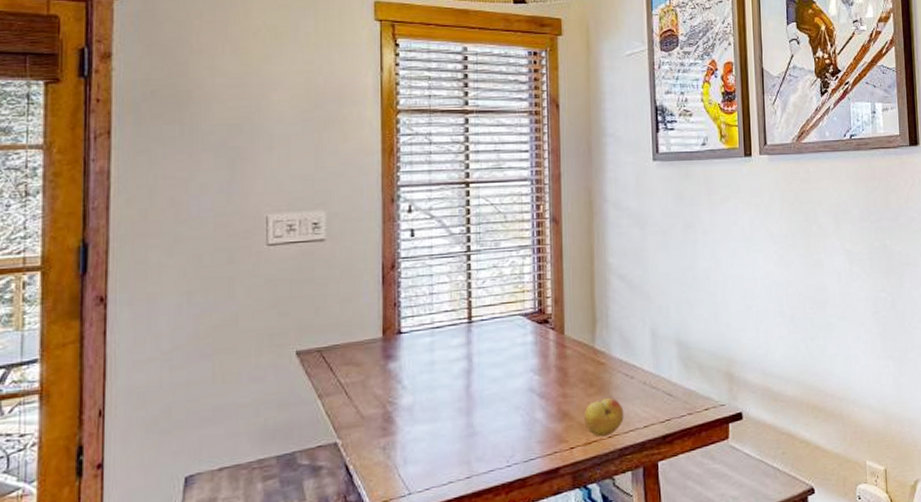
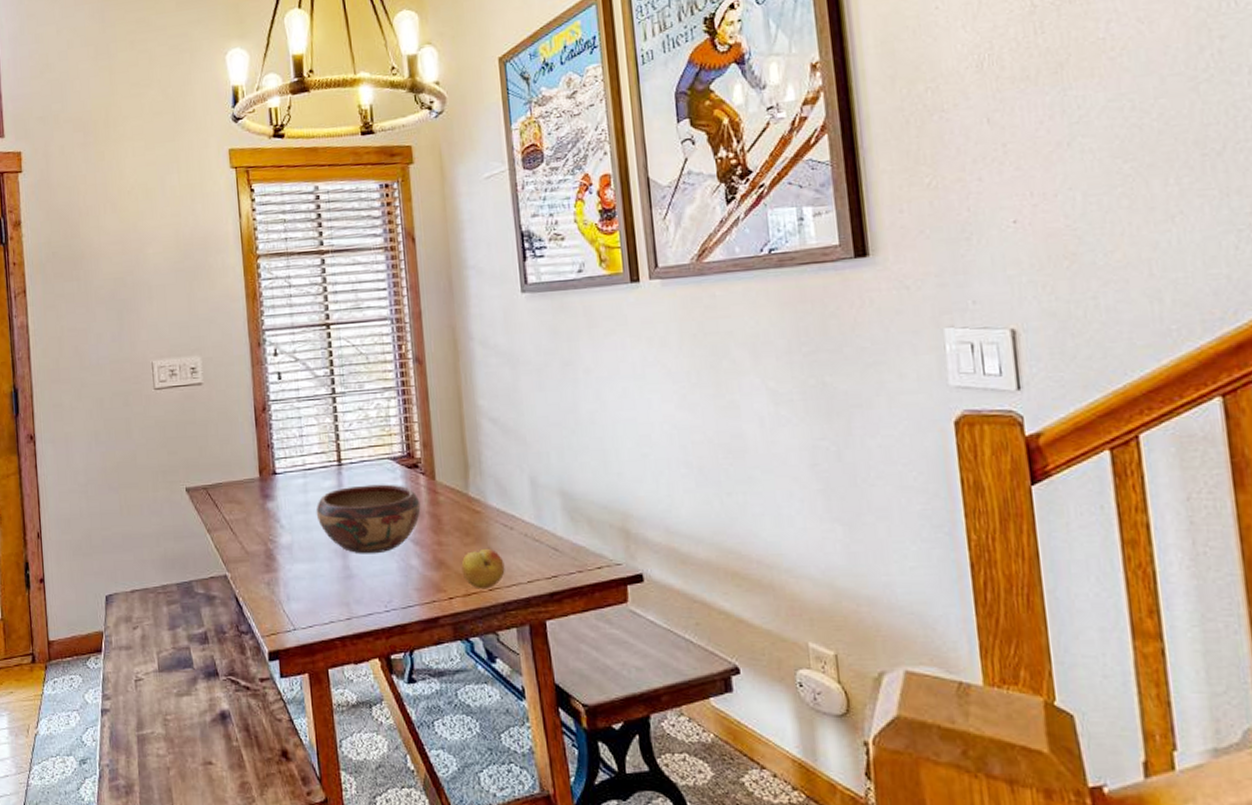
decorative bowl: none [441,339,549,411] -> present [316,484,421,554]

